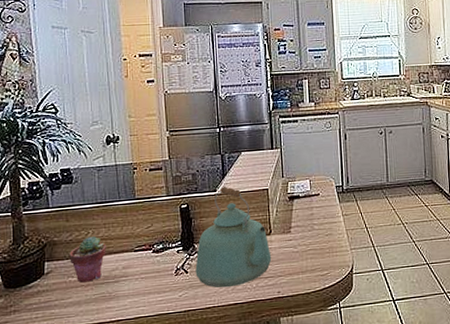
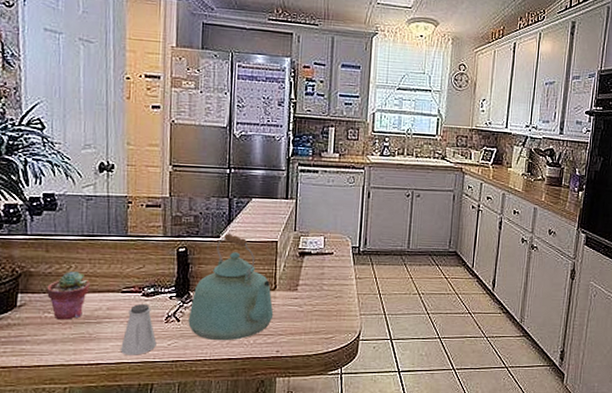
saltshaker: none [138,260,169,310] -> present [121,304,157,356]

